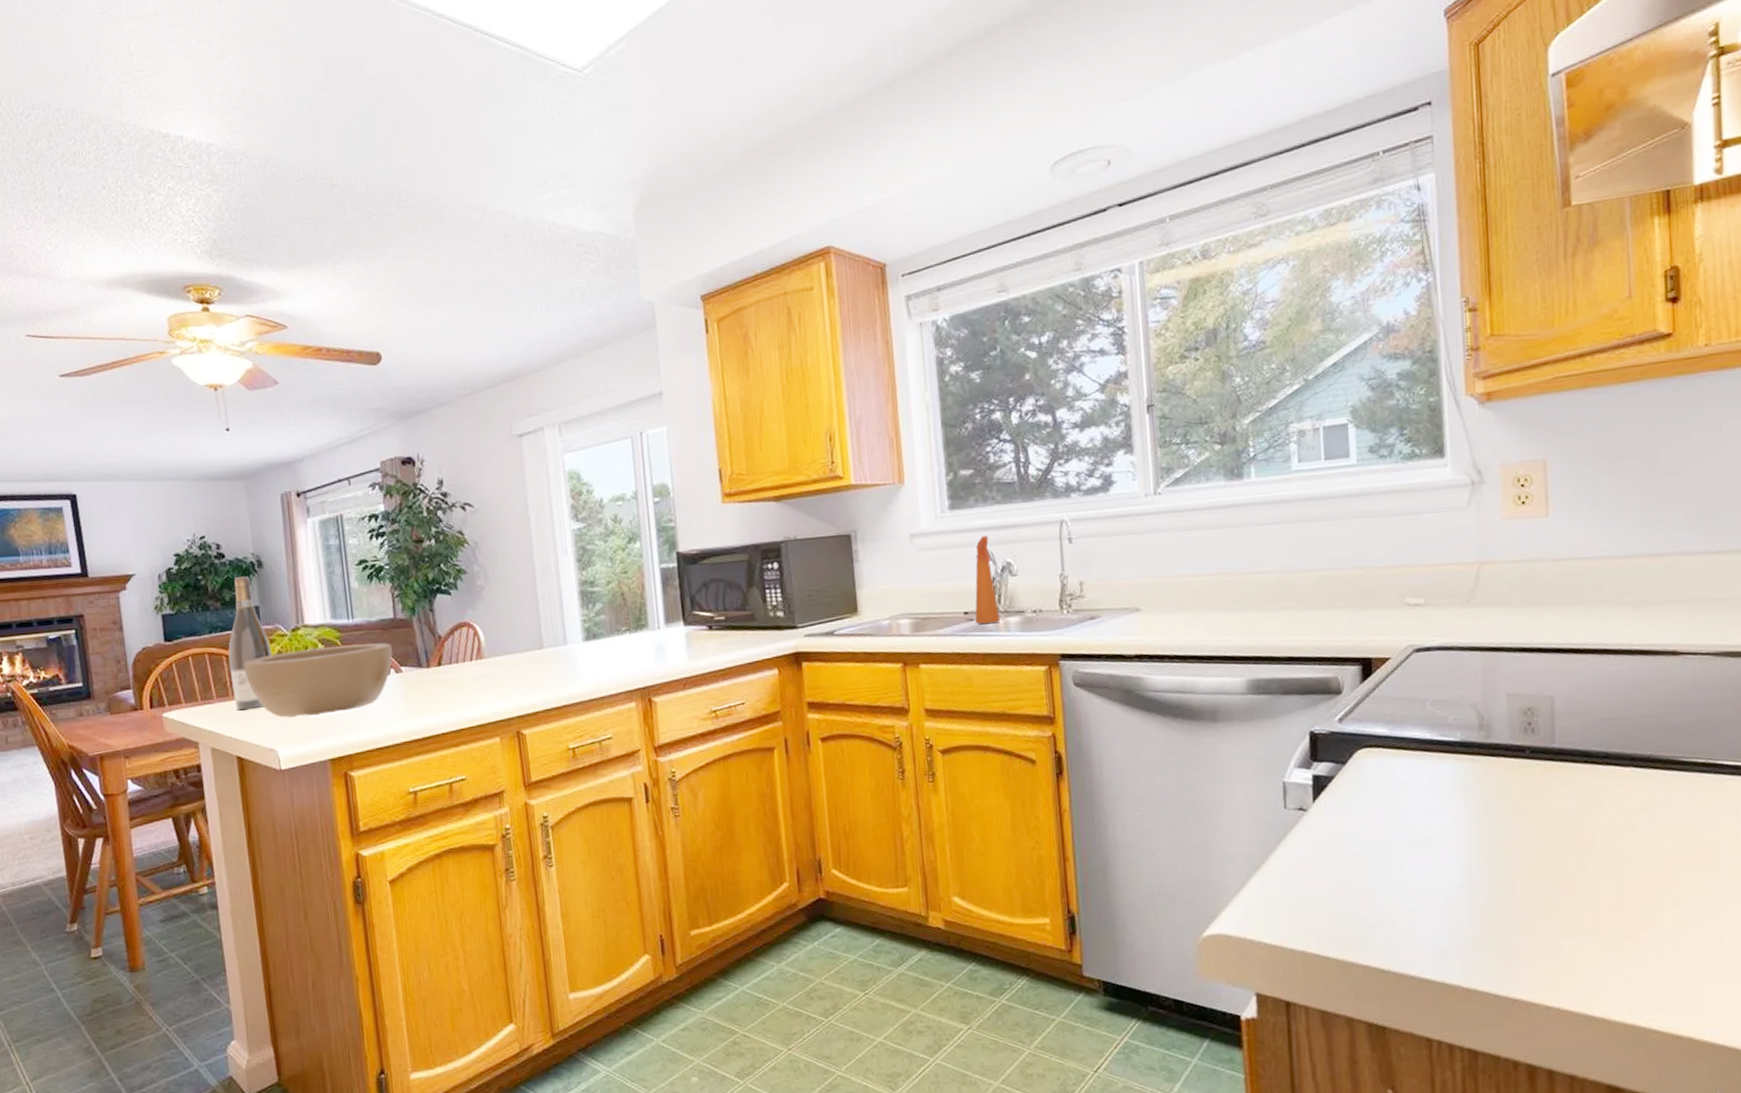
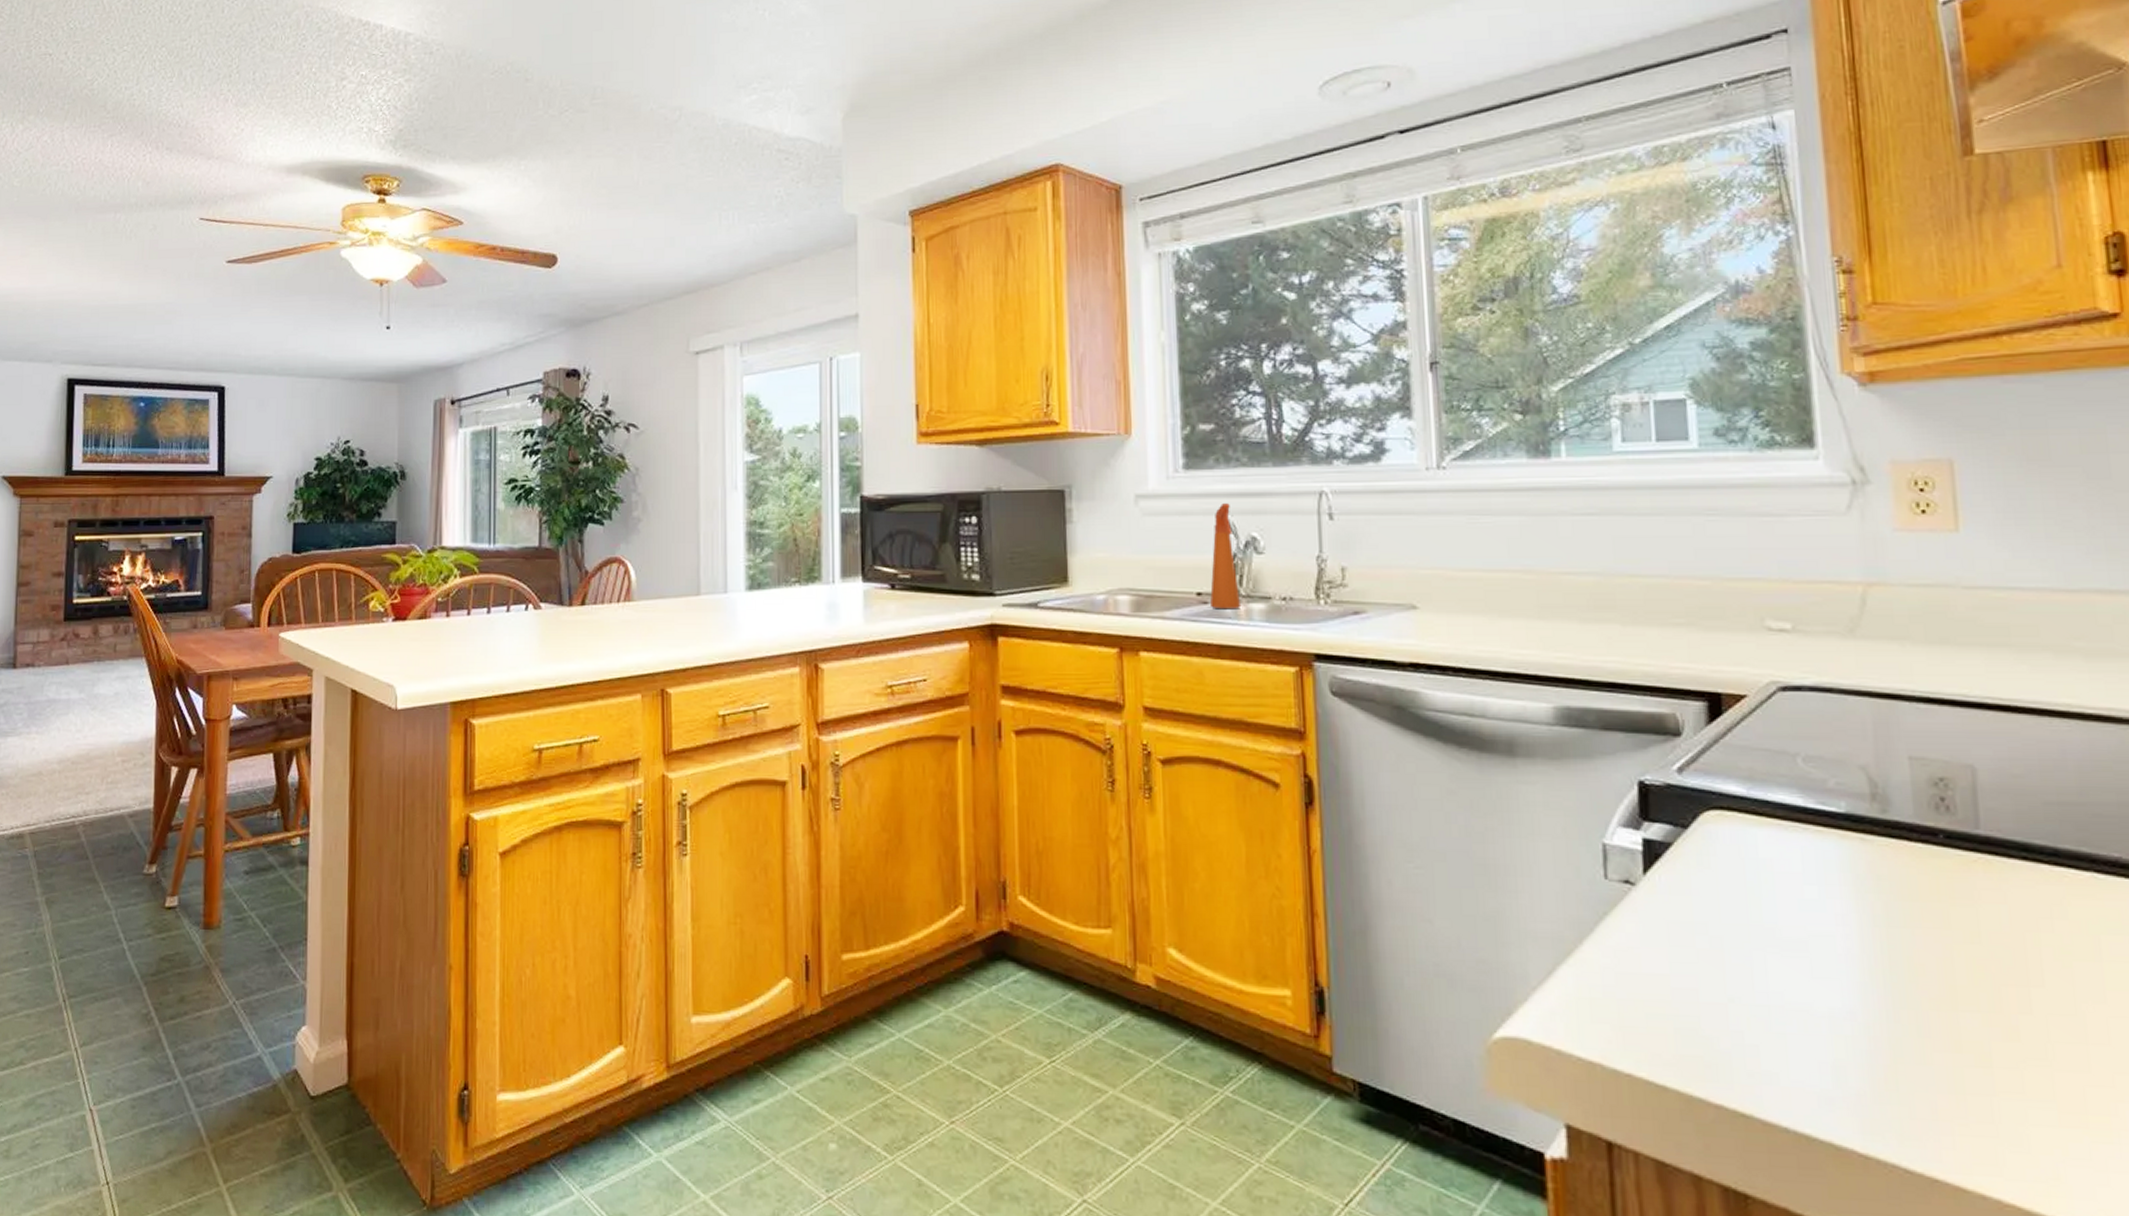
wine bottle: present [228,576,272,711] -> none [356,488,404,637]
bowl: present [243,643,393,718] -> none [371,572,533,650]

